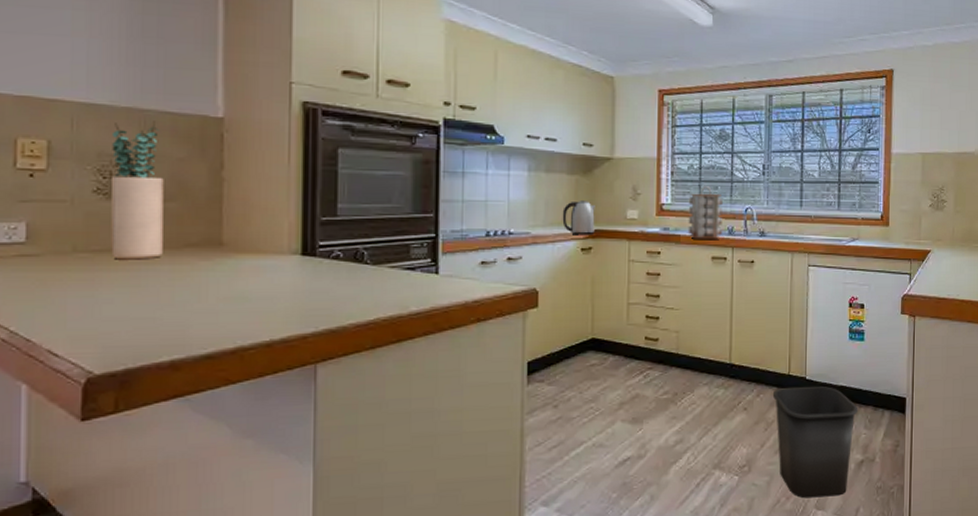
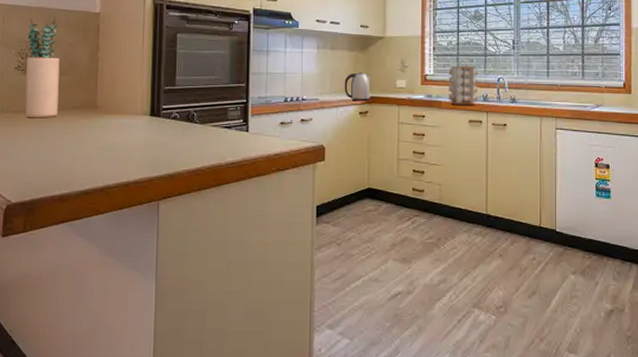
waste bin: present [772,385,859,498] -> none [525,238,607,342]

